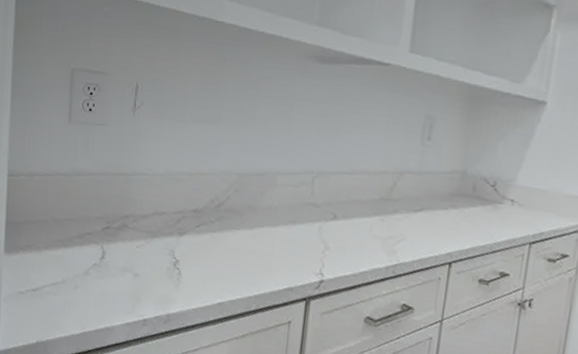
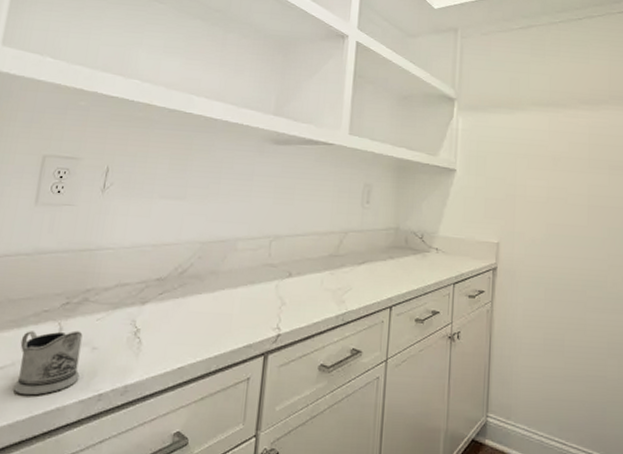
tea glass holder: none [66,251,125,314] -> present [13,330,83,396]

